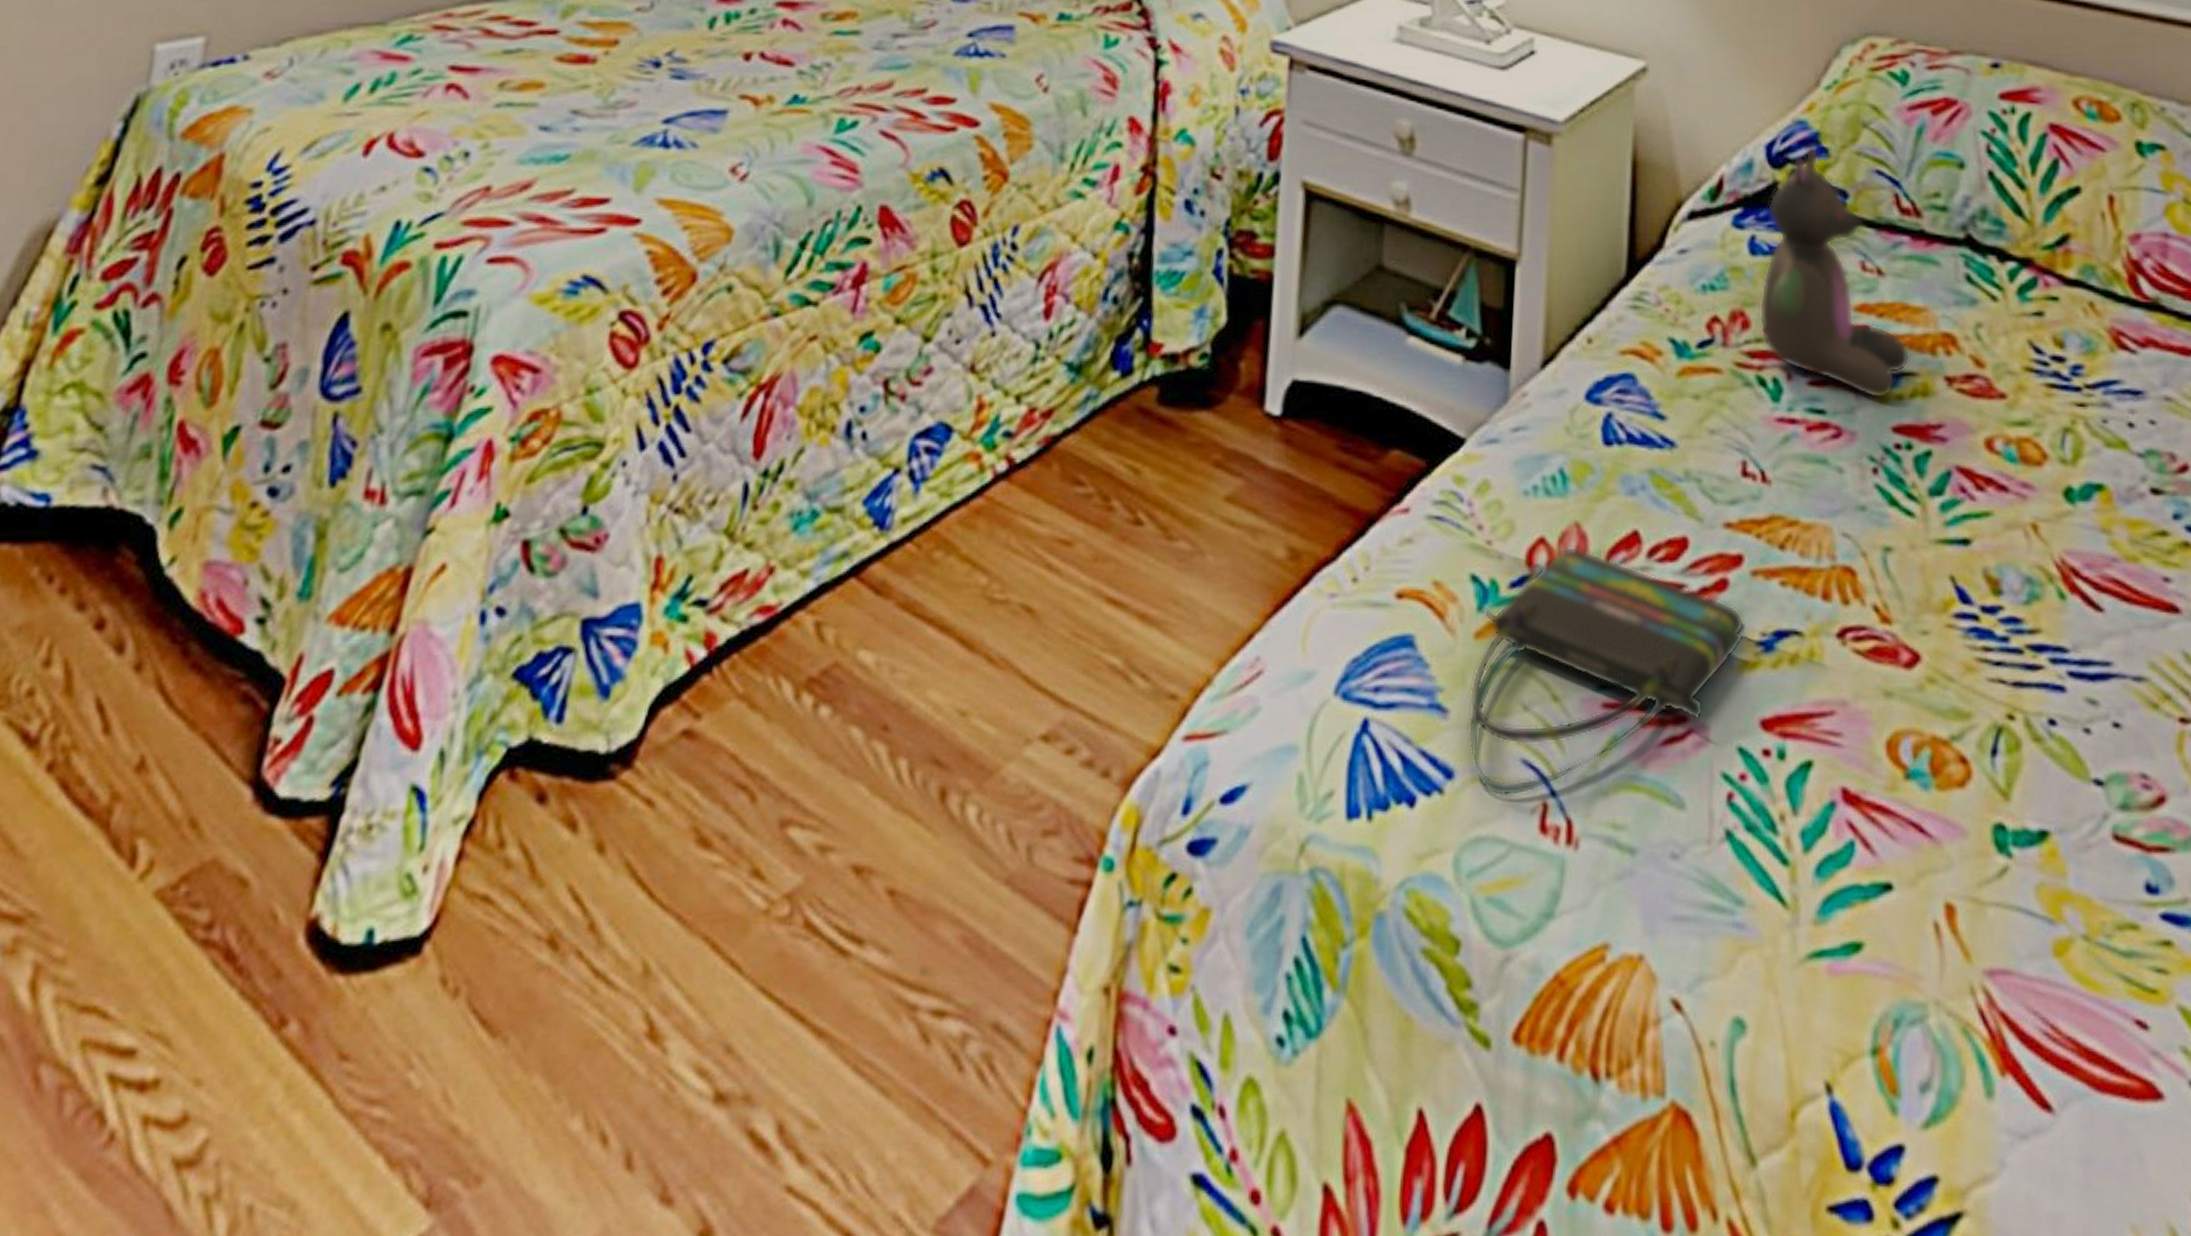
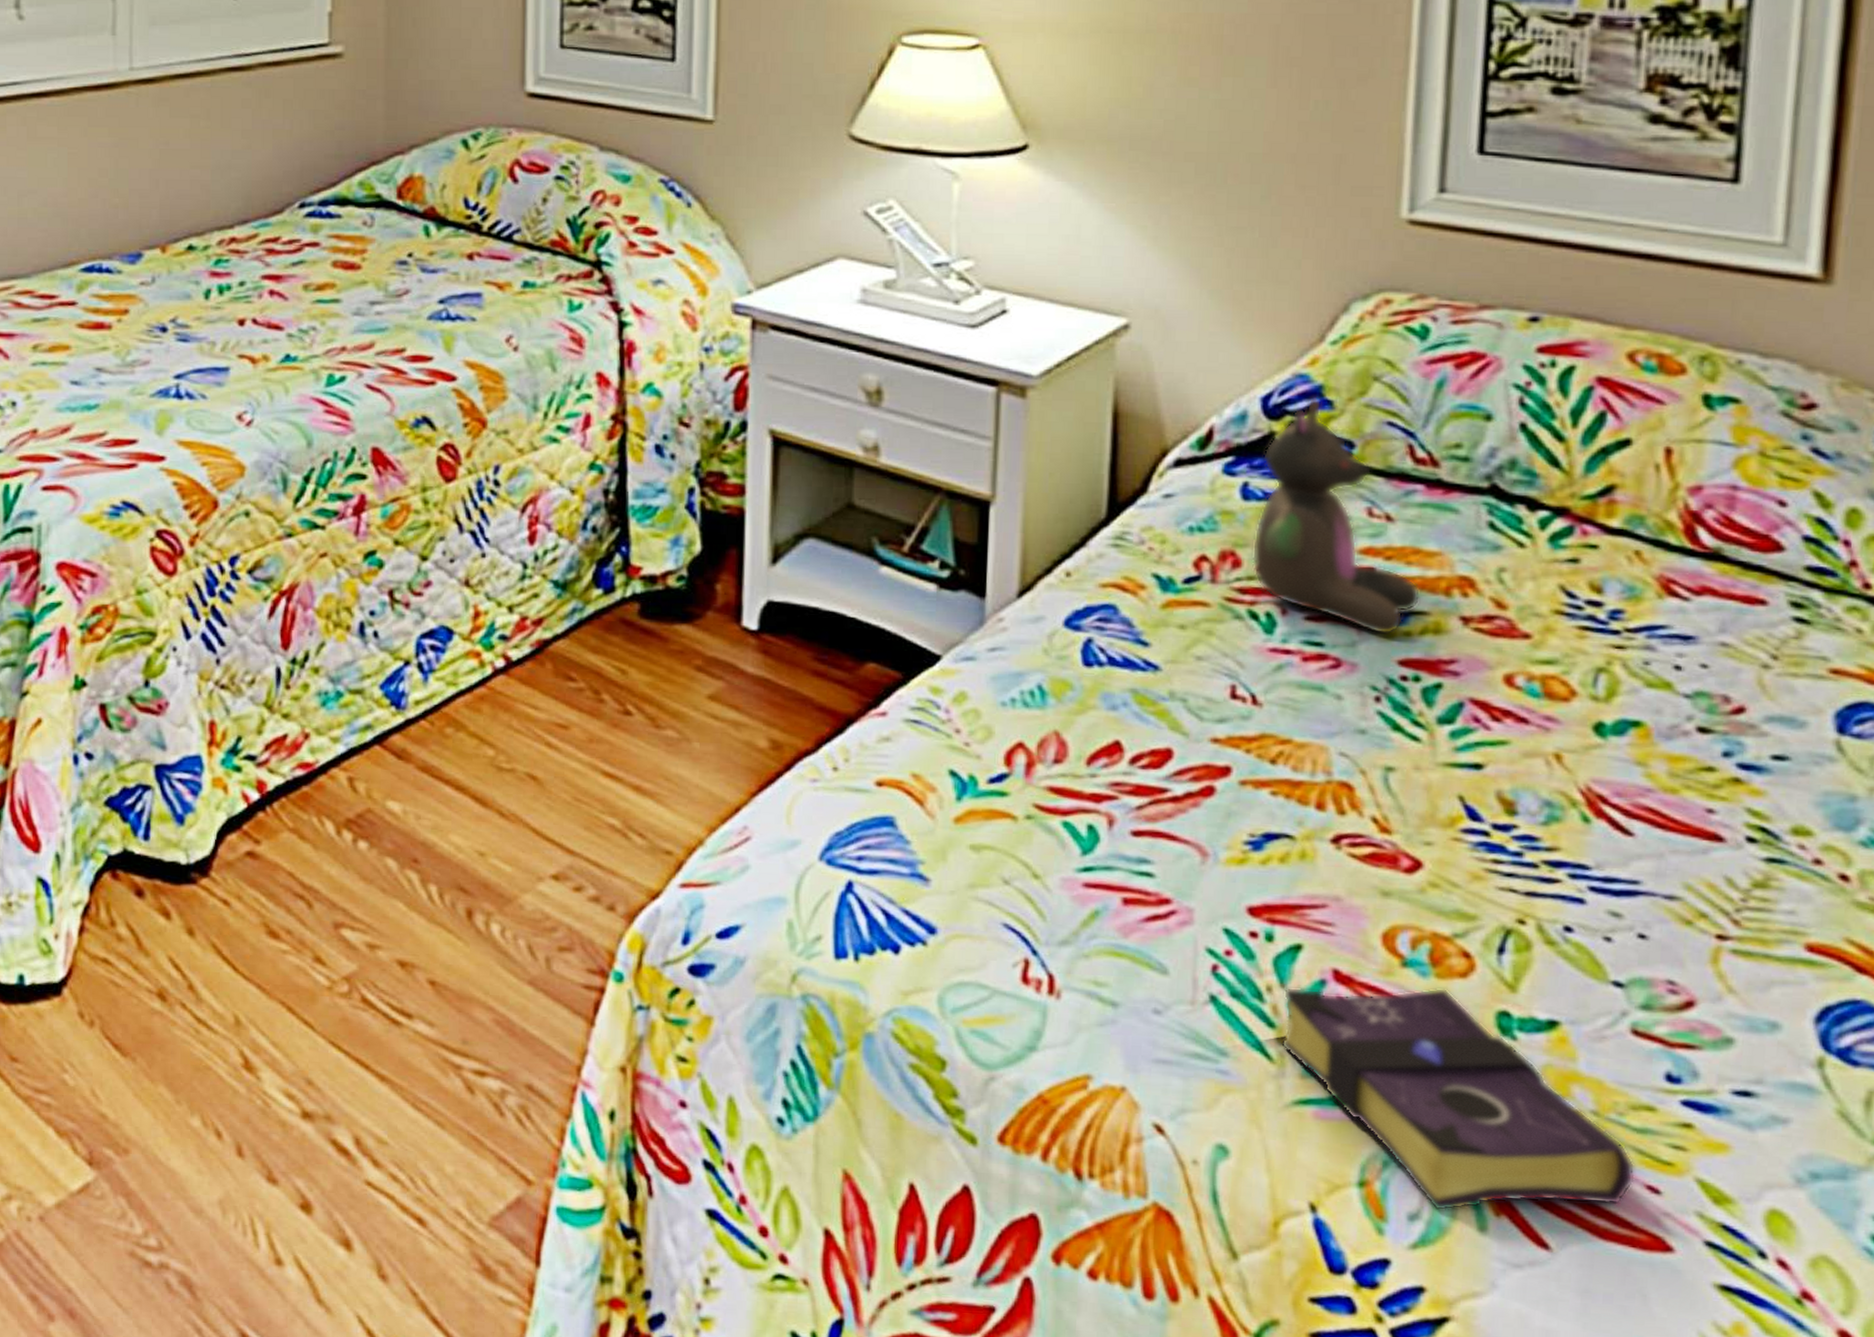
tote bag: present [1467,546,1745,797] -> none [949,751,1232,953]
book: none [1794,801,2125,1077] -> present [1280,987,1636,1211]

